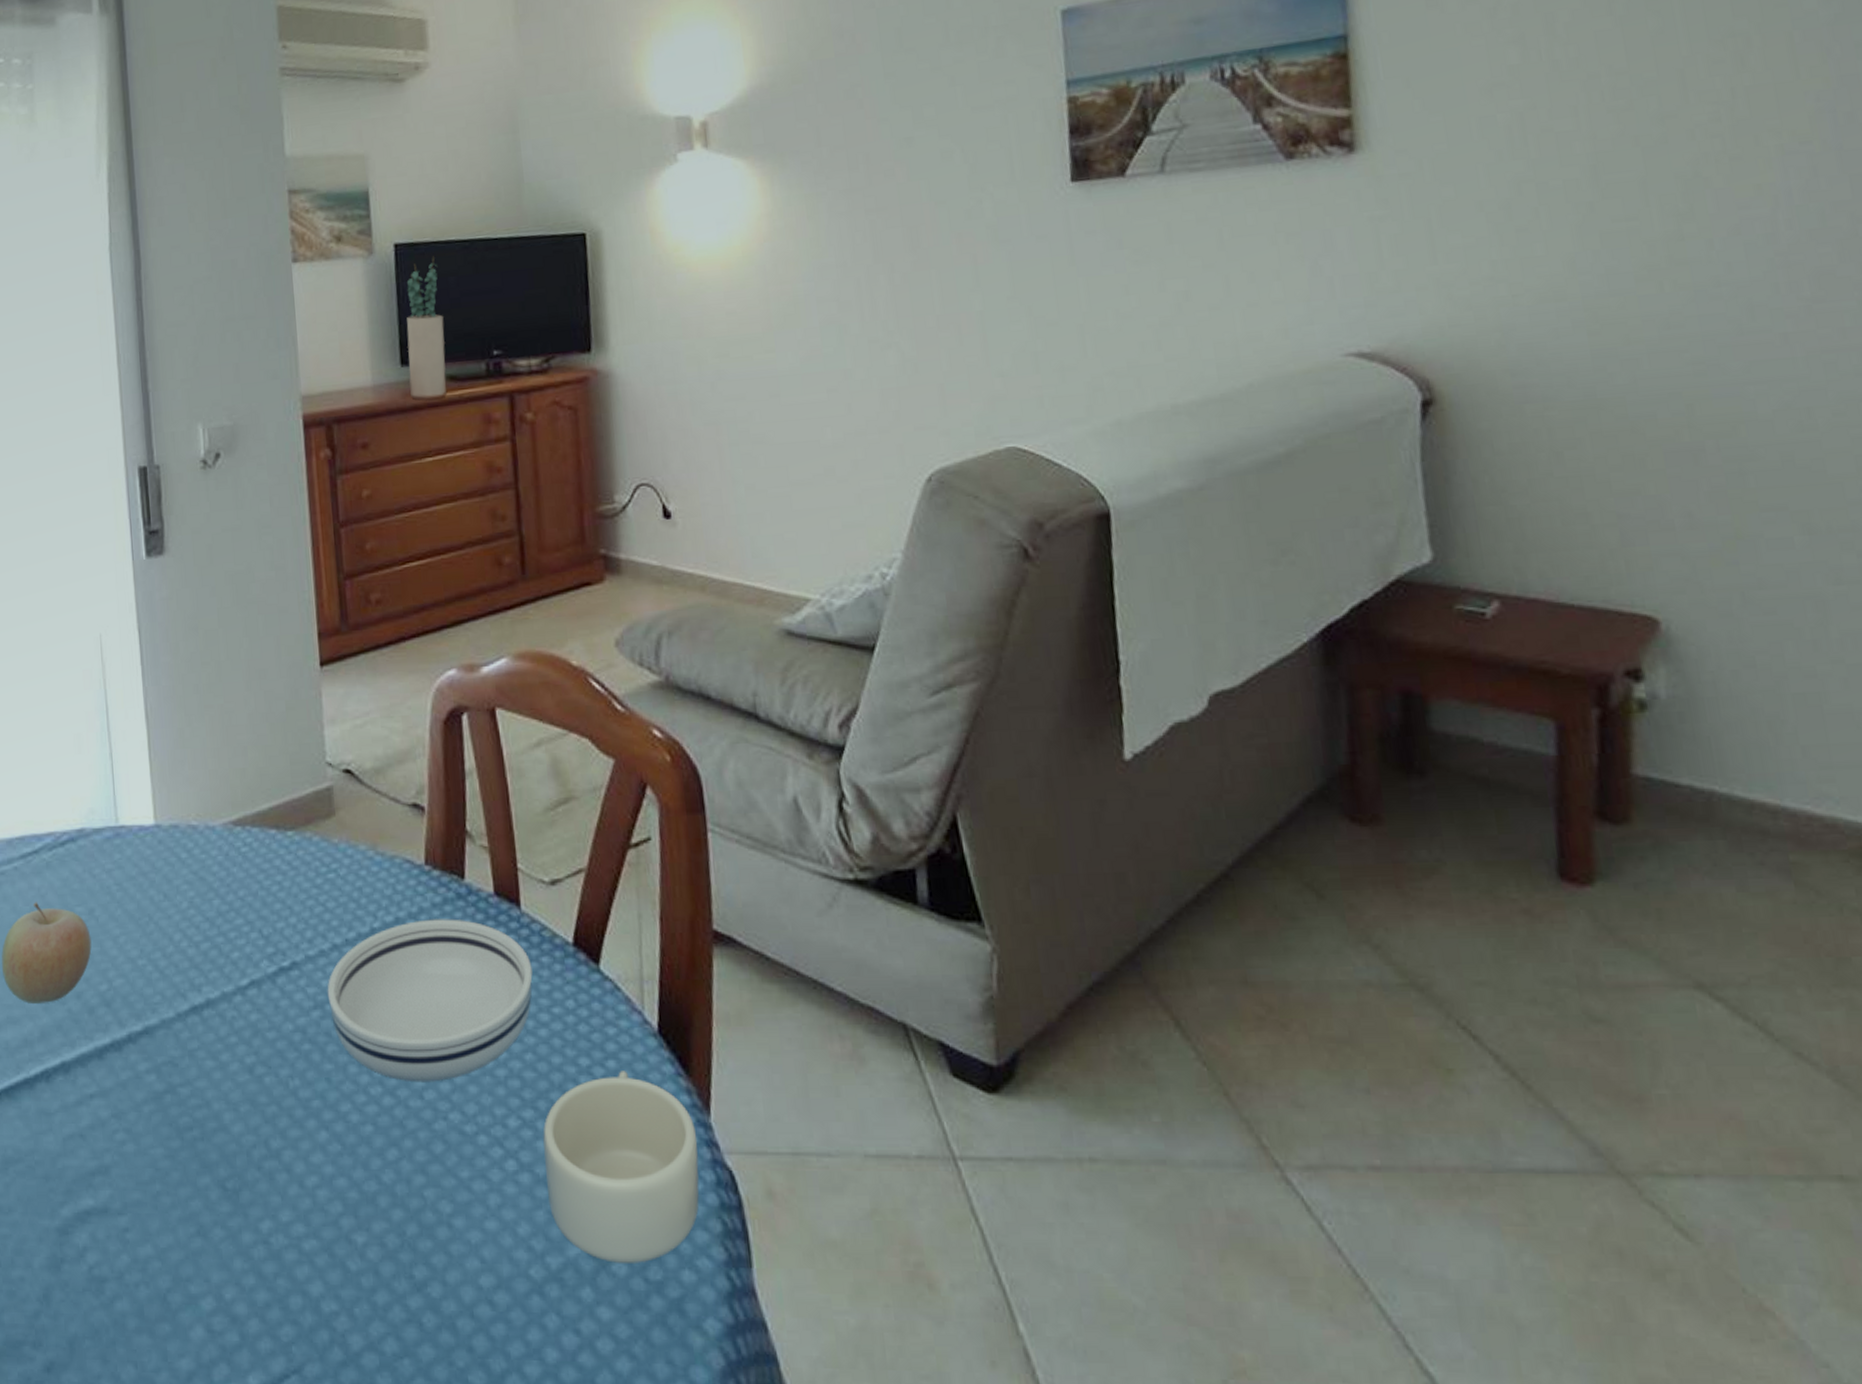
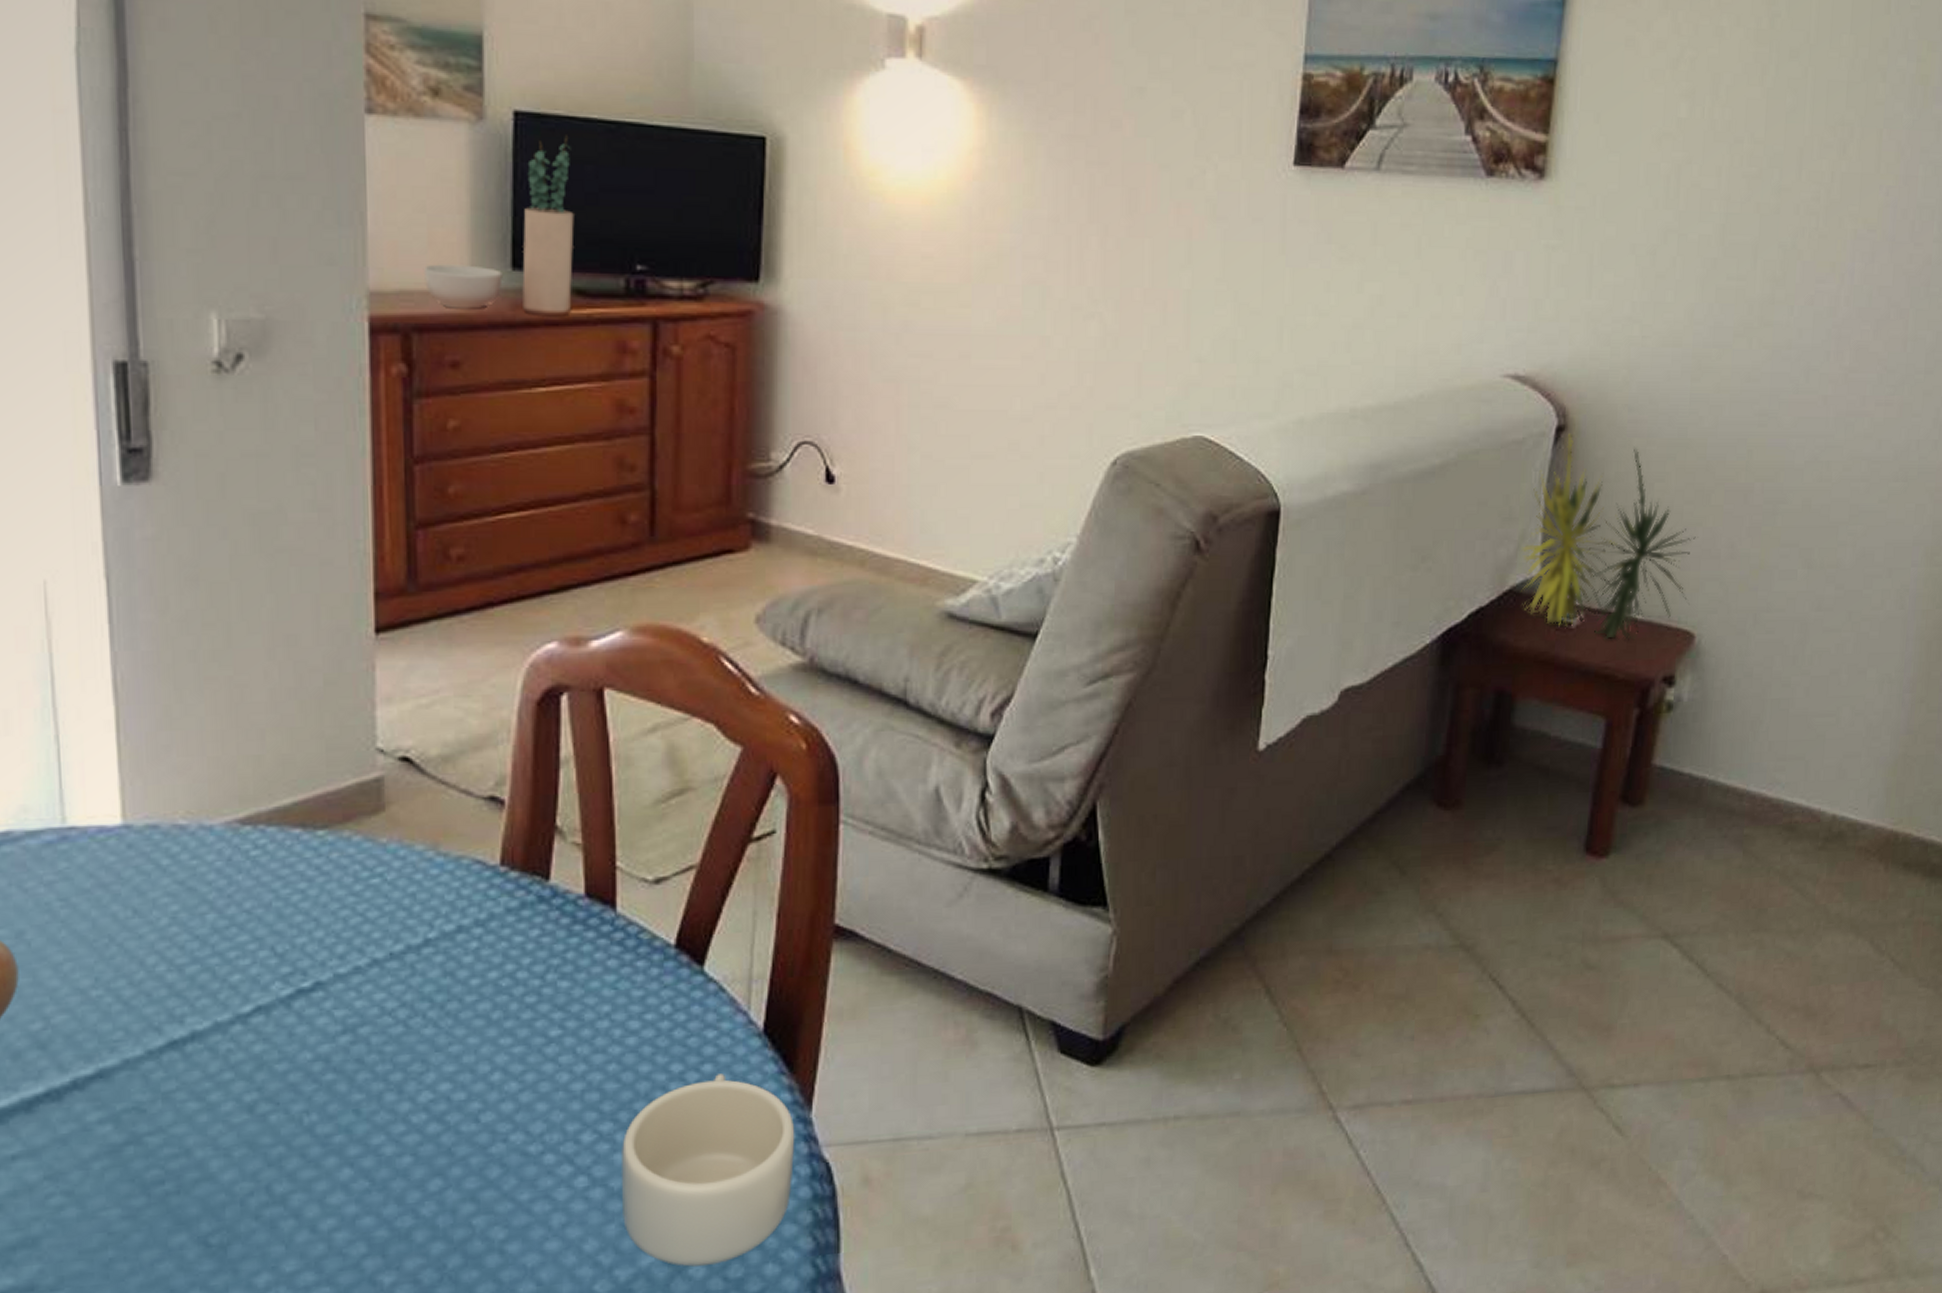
bowl: present [327,919,533,1083] -> none [361,924,624,1106]
bowl: none [337,366,395,403] -> present [423,264,503,311]
plant: none [1403,407,1644,631] -> present [1521,433,1696,641]

